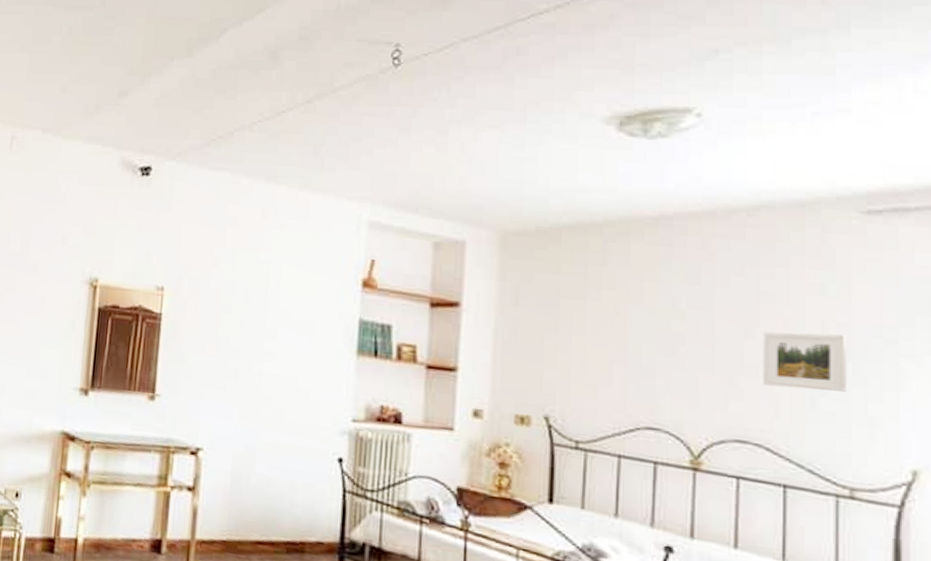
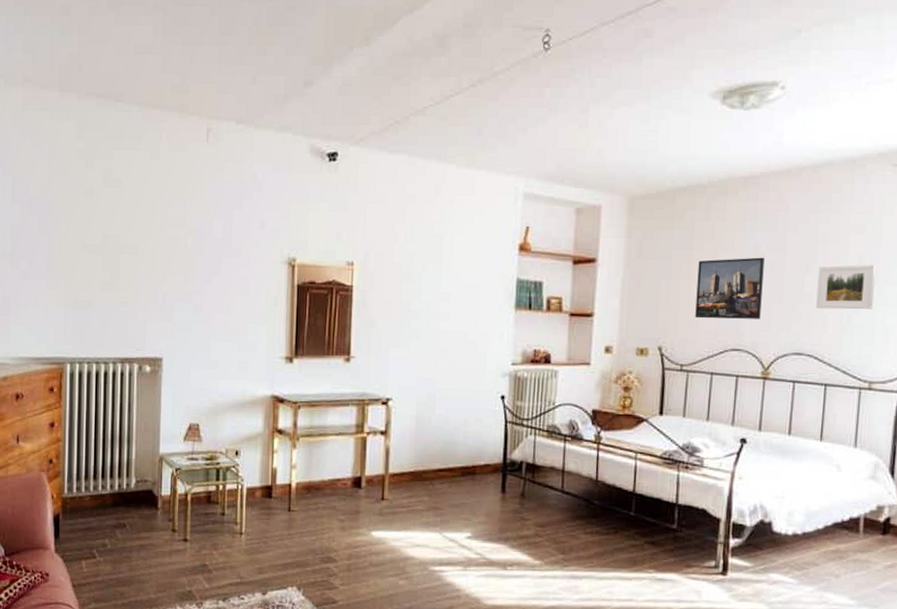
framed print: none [593,313,686,393] -> present [695,257,765,319]

